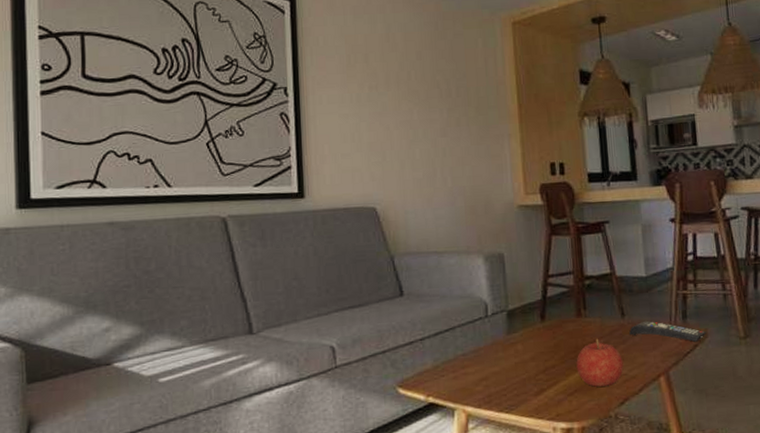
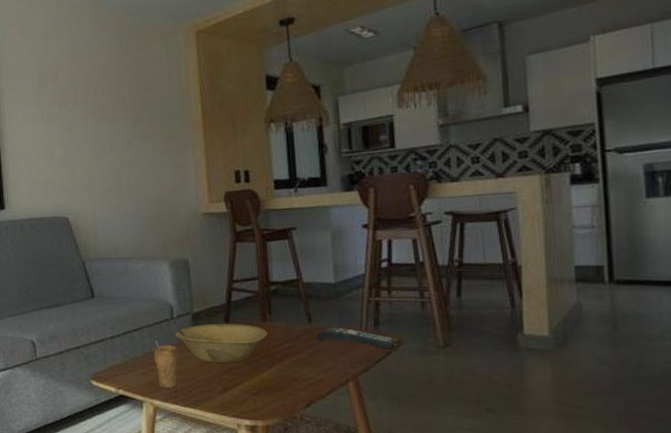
cup: none [466,341,493,393] -> present [153,340,179,388]
bowl: none [490,320,582,364] -> present [176,323,267,364]
fruit: present [576,338,624,387] -> none [260,342,310,388]

